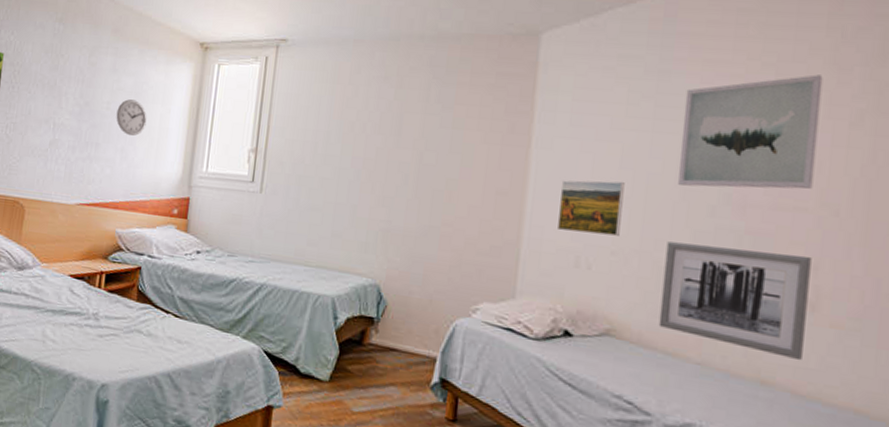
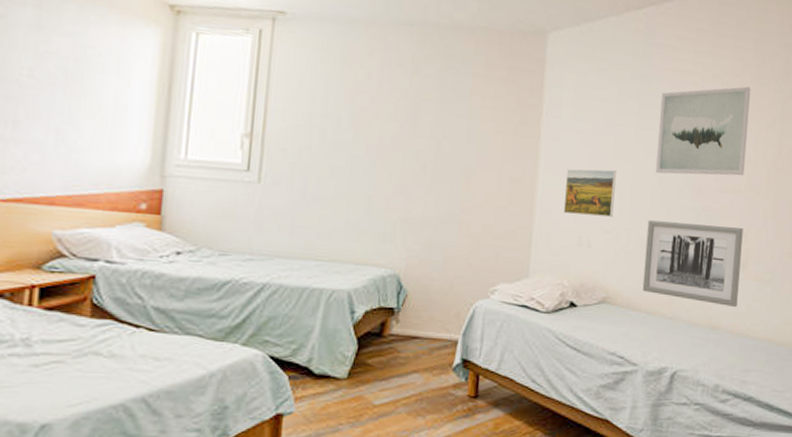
wall clock: present [116,99,147,136] -> none [44,66,95,113]

